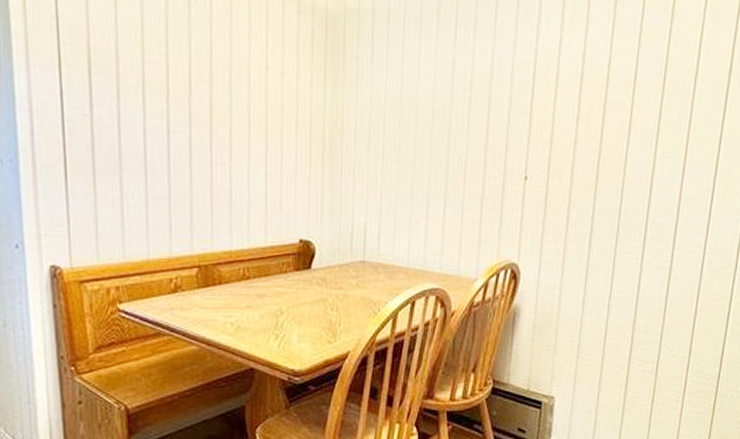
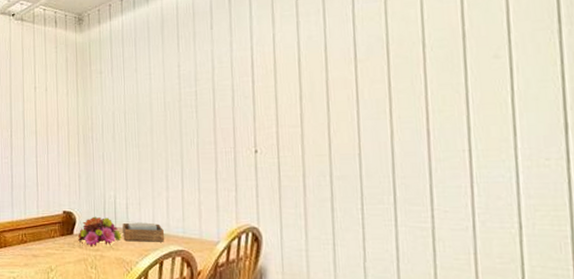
flower bouquet: none [316,247,370,285] -> present [77,216,122,247]
napkin holder: none [372,255,420,279] -> present [122,222,165,242]

